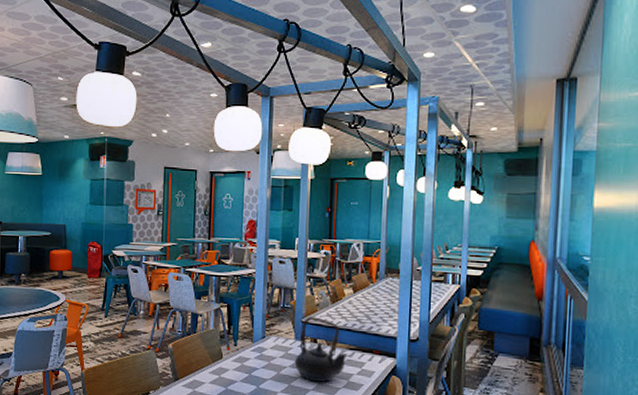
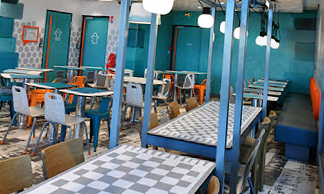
teapot: present [294,316,348,382] -> none [140,129,181,181]

